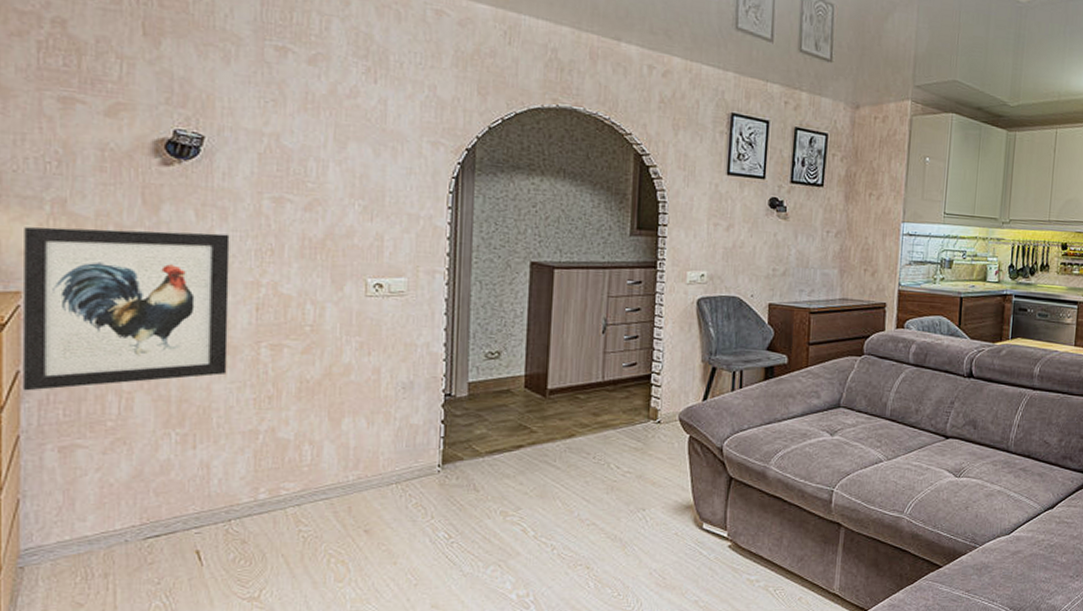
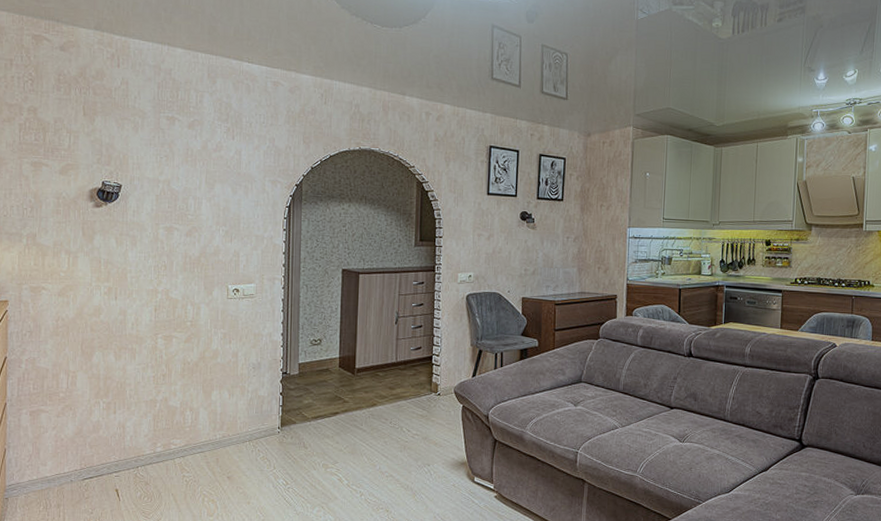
wall art: present [24,227,230,391] -> none [9,254,138,371]

